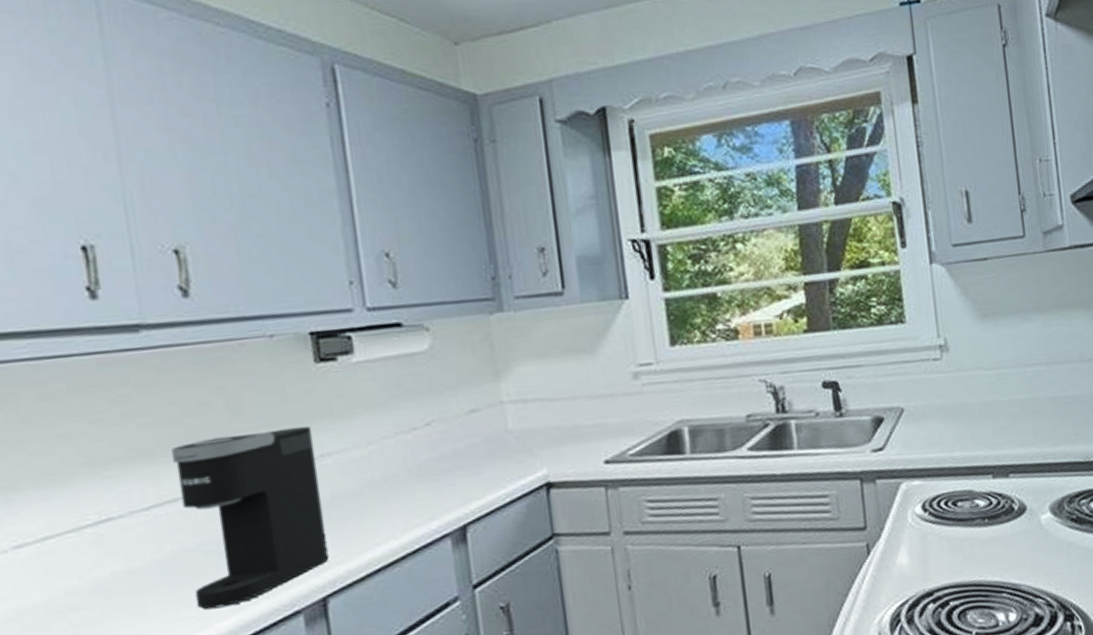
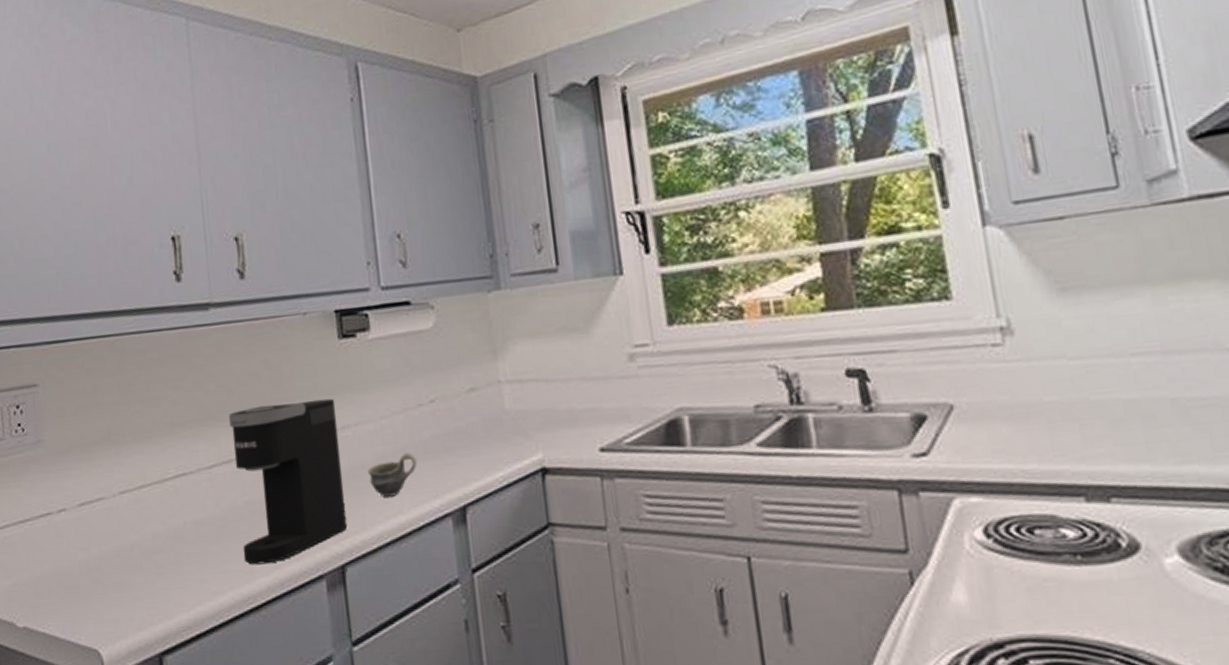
cup: none [352,477,412,524] -> present [367,453,418,497]

